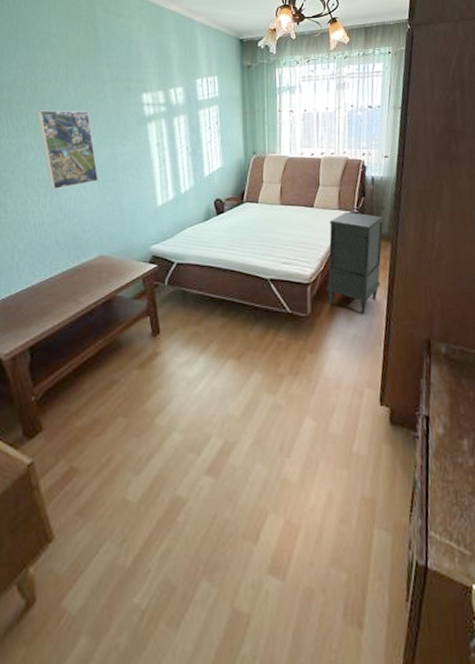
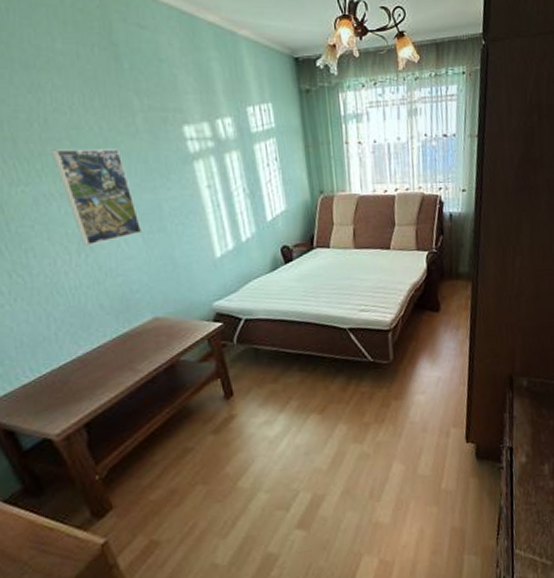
nightstand: present [327,211,384,315] -> none [407,251,464,357]

